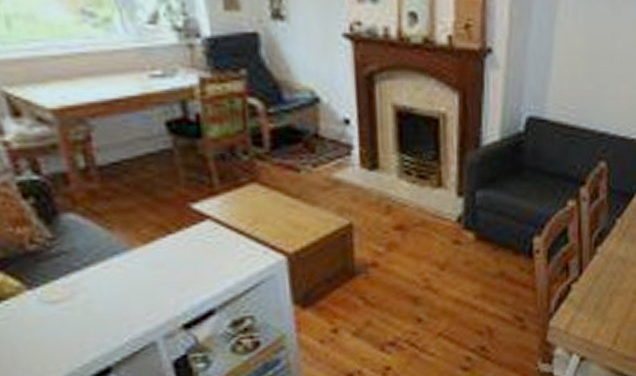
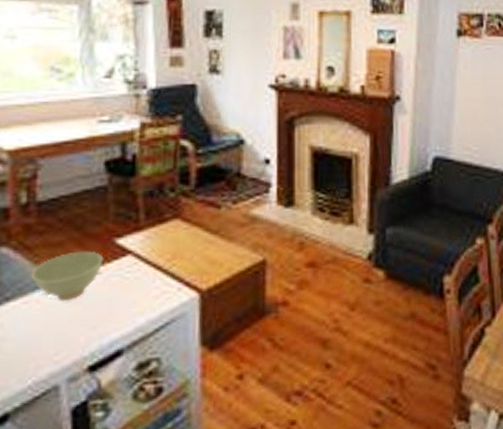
bowl: none [105,216,182,266] -> present [30,251,104,302]

